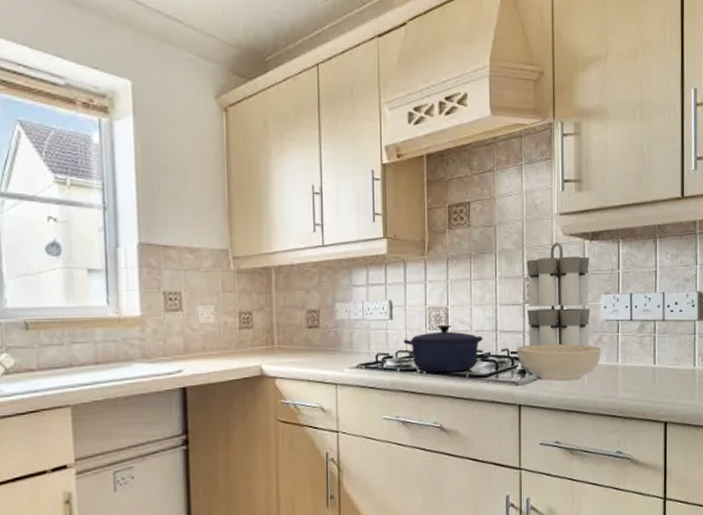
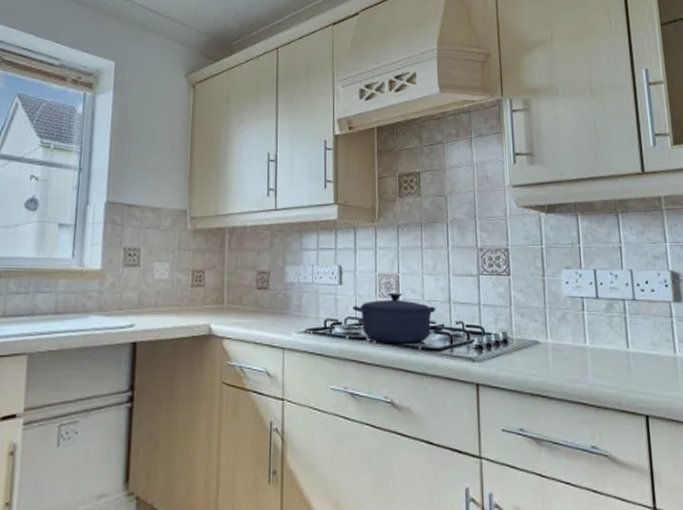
bowl: present [515,343,603,382] -> none [471,318,568,361]
spice rack: present [526,242,591,346] -> none [479,213,552,324]

